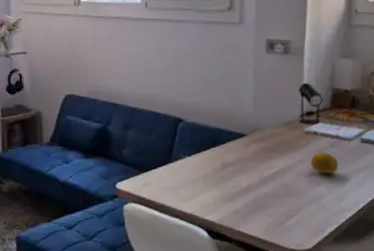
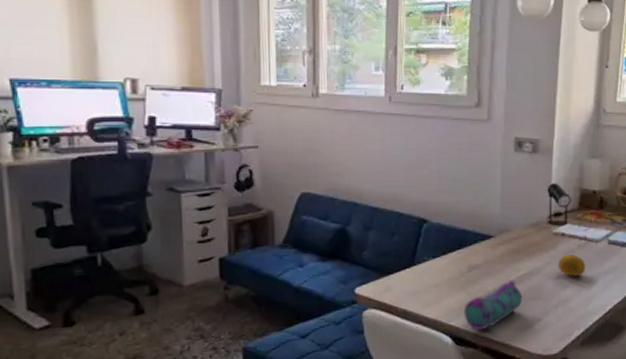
pencil case: none [218,177,275,225] -> present [464,280,522,331]

